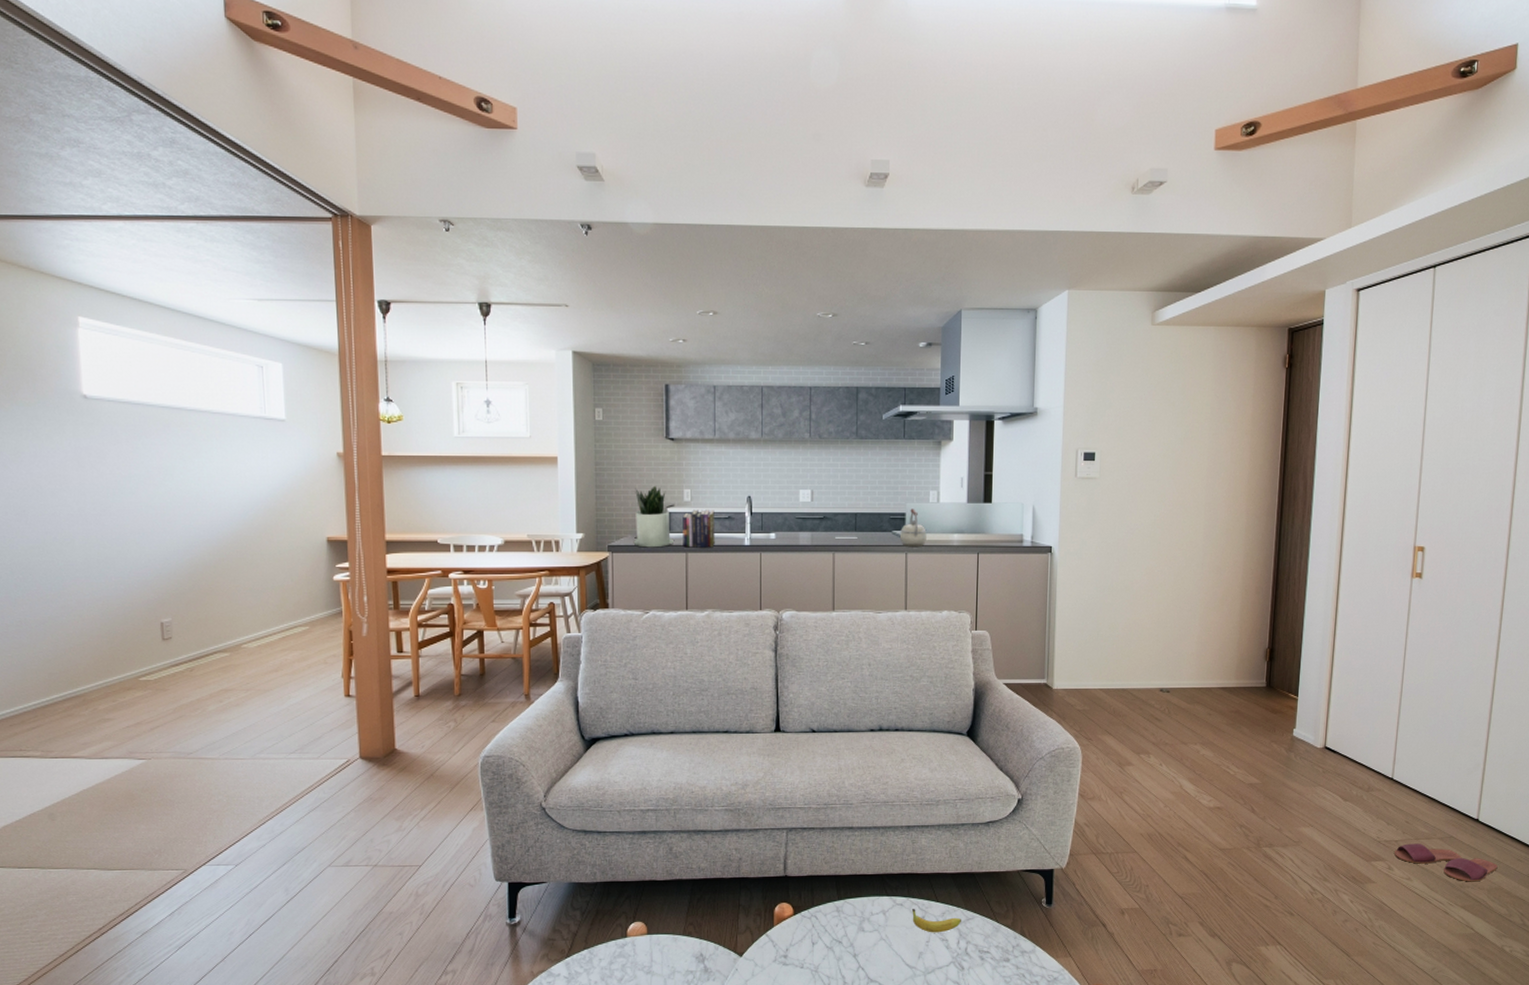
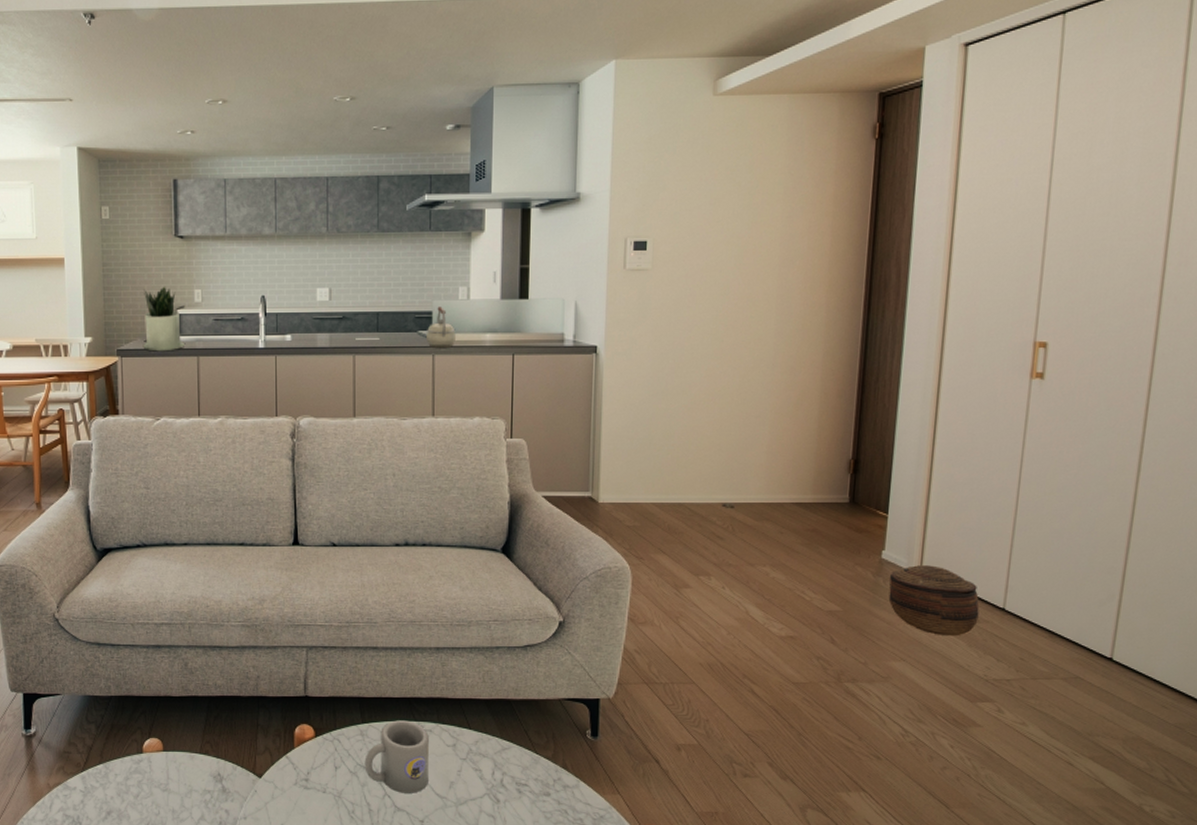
books: present [683,509,715,548] -> none [193,310,227,351]
mug: none [840,896,900,965] -> present [364,720,429,793]
fruit: present [912,909,962,933] -> none [442,736,497,762]
basket: none [1299,741,1373,804] -> present [888,565,980,636]
slippers: present [1394,843,1498,882] -> none [1005,683,1136,730]

